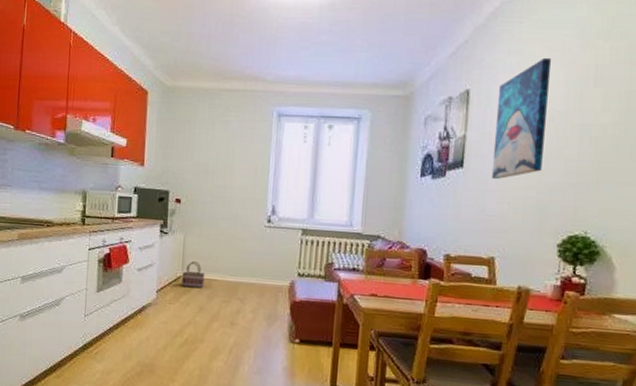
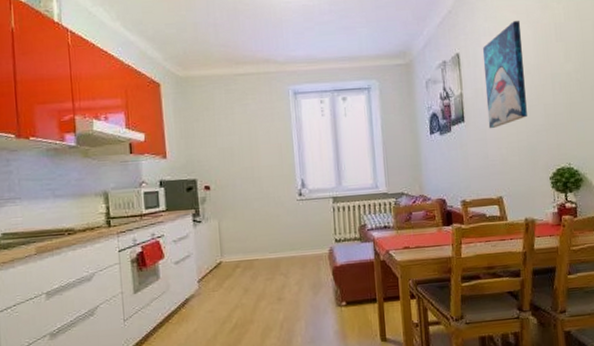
basket: present [182,261,205,289] -> none [222,245,246,272]

